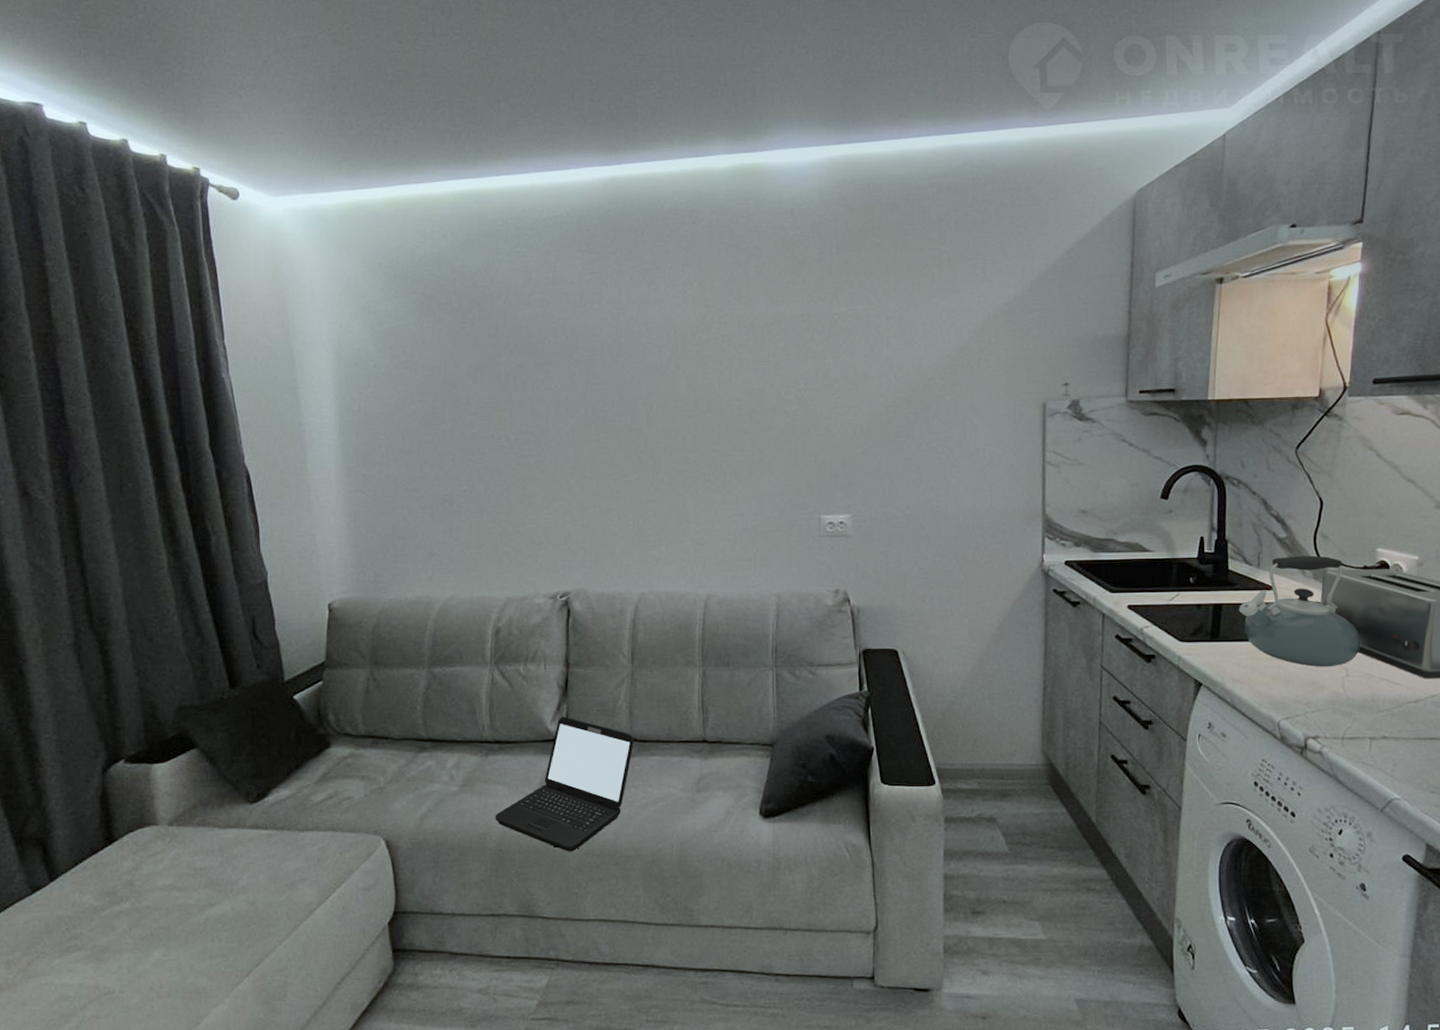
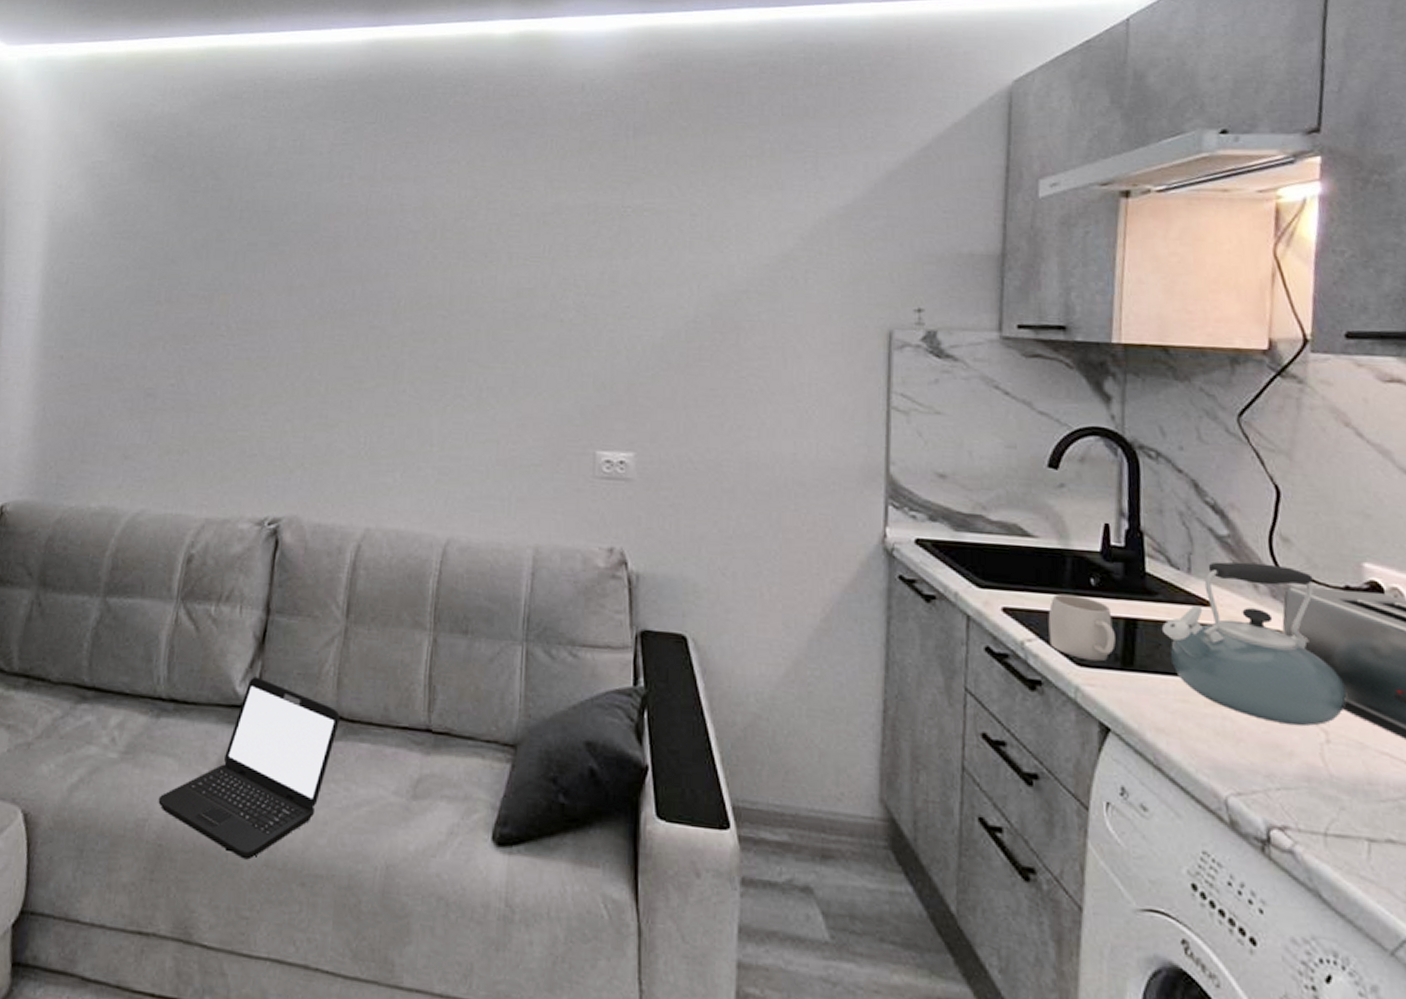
mug: none [1160,591,1207,637] -> present [1048,593,1116,662]

